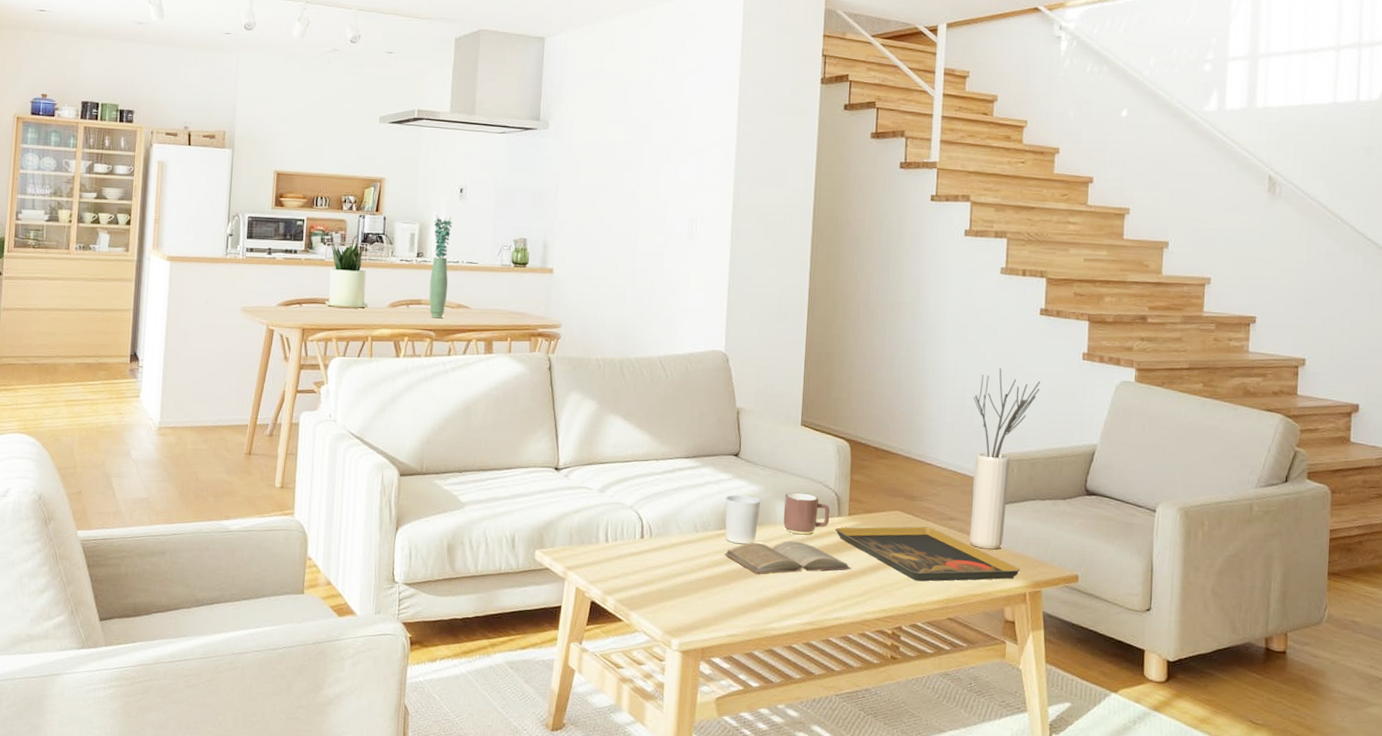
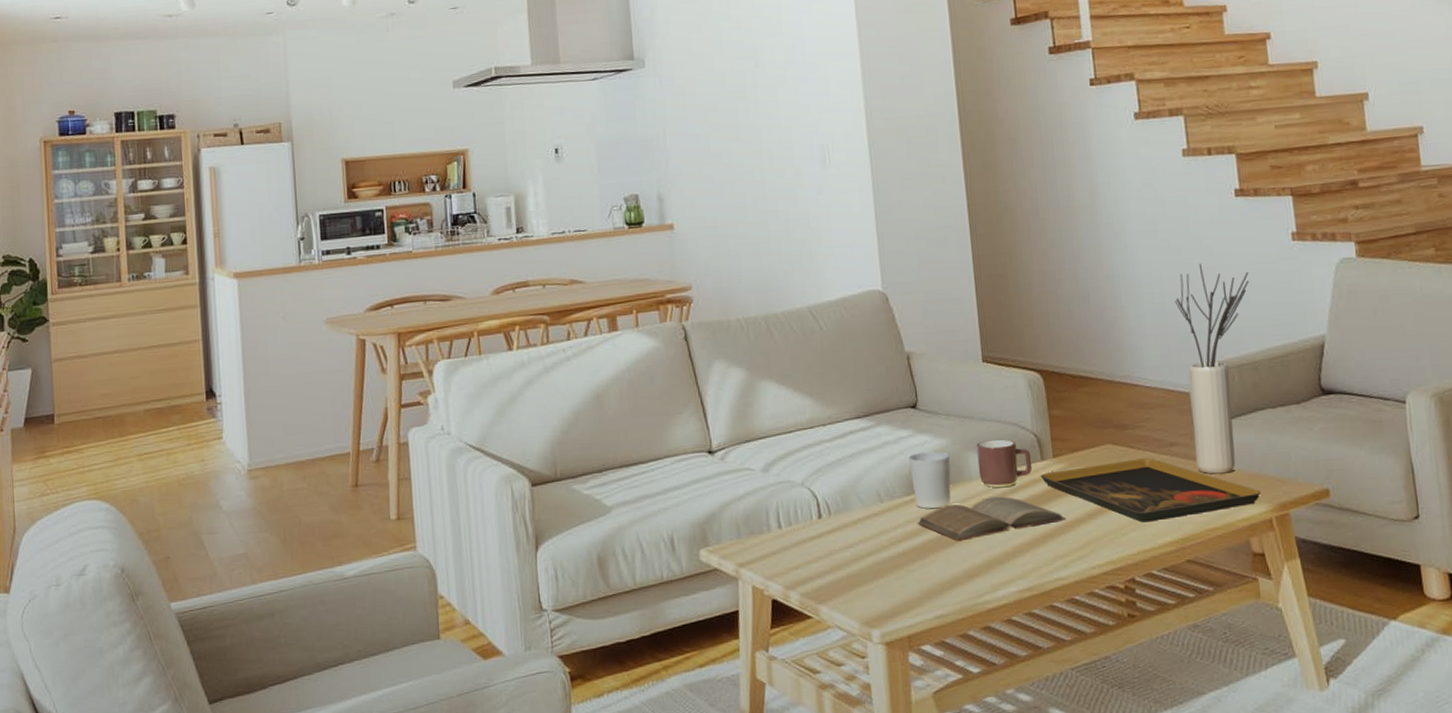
planter: present [324,241,368,309] -> none [417,227,469,304]
vase: present [429,215,452,319] -> none [530,182,558,300]

